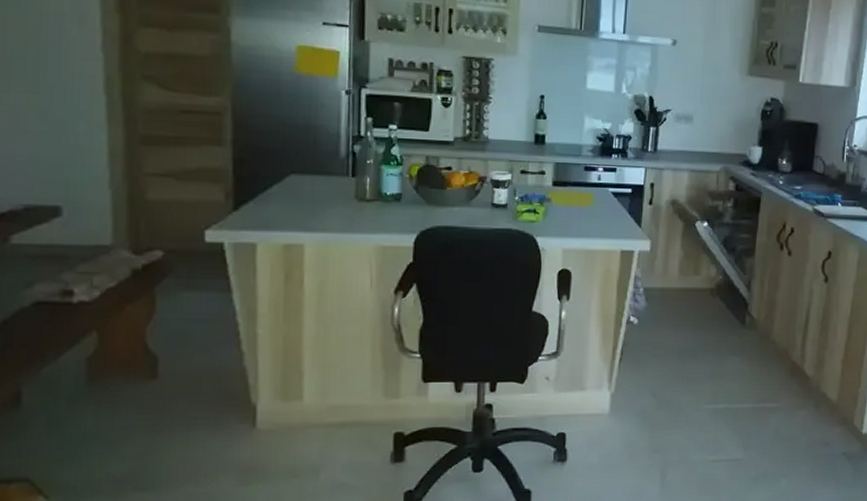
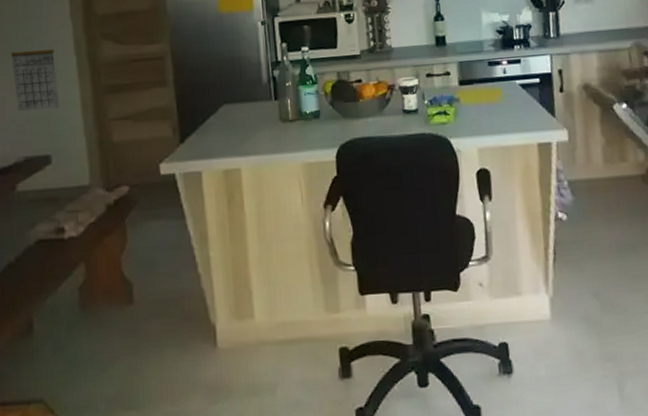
calendar: none [12,65,79,154] -> present [10,37,60,112]

